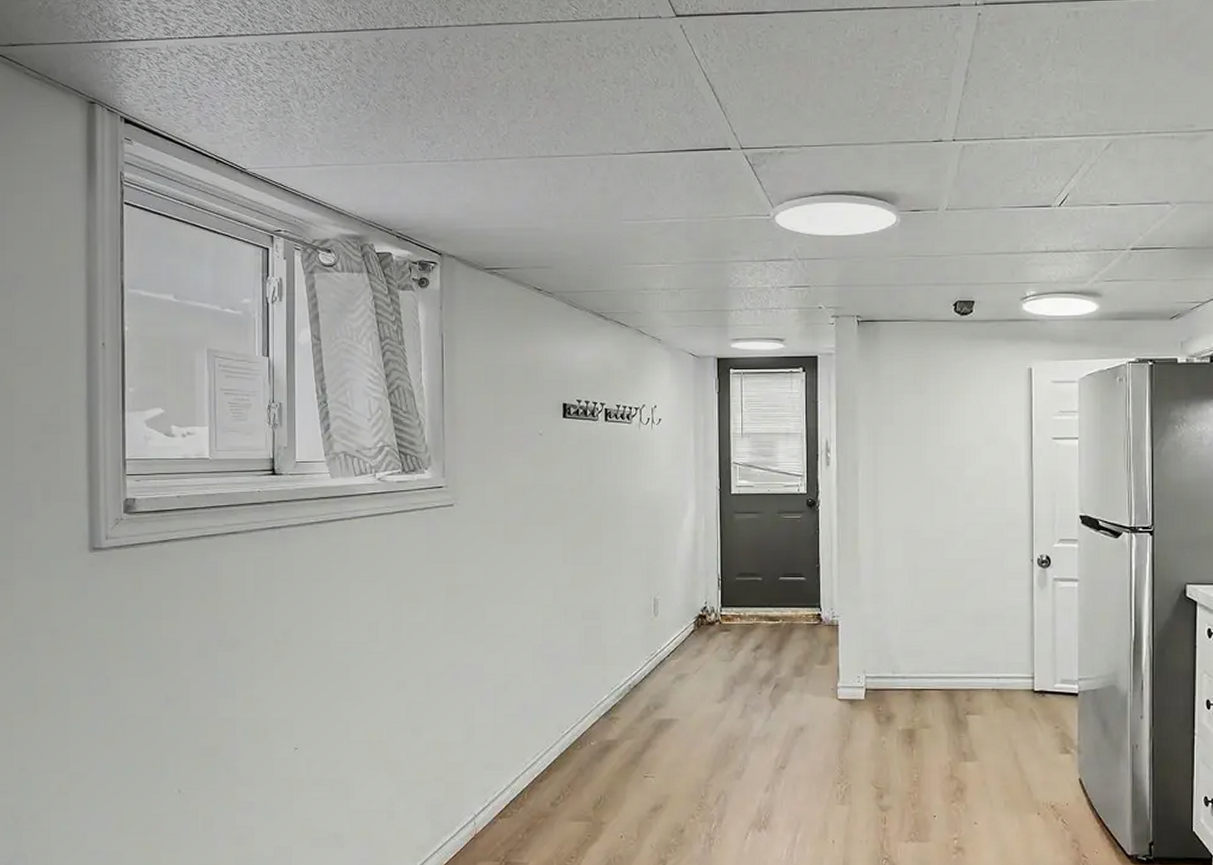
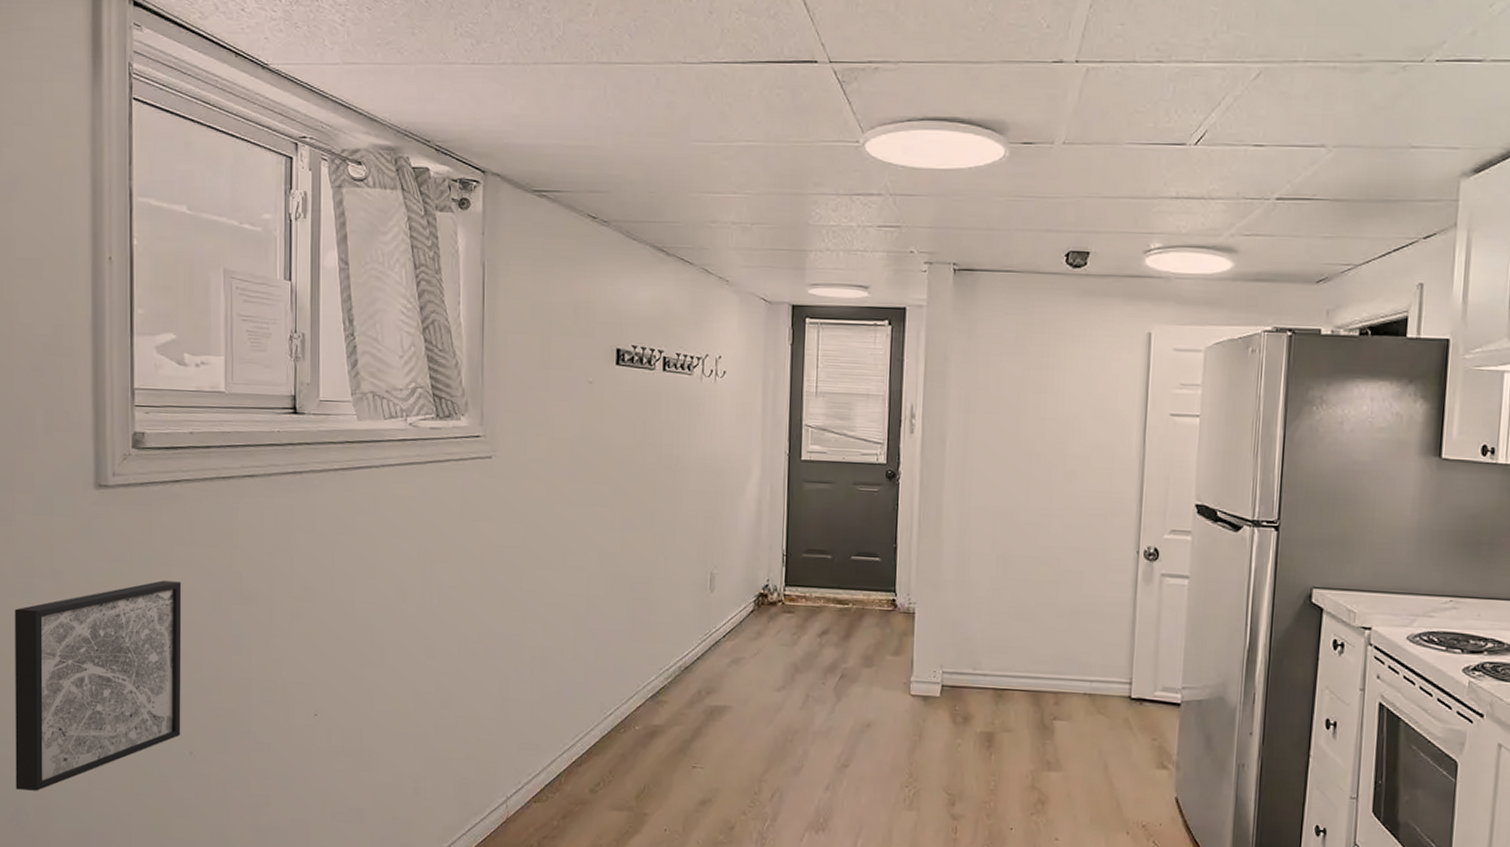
wall art: none [14,632,170,836] -> present [15,580,182,791]

